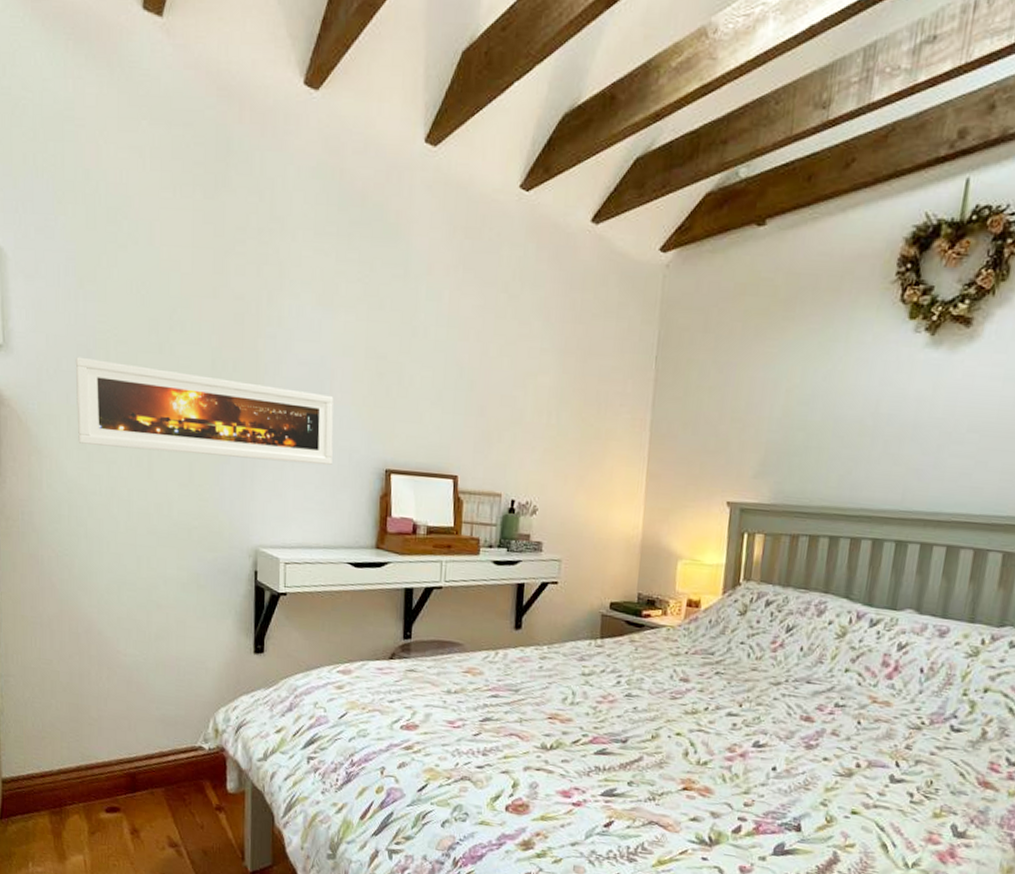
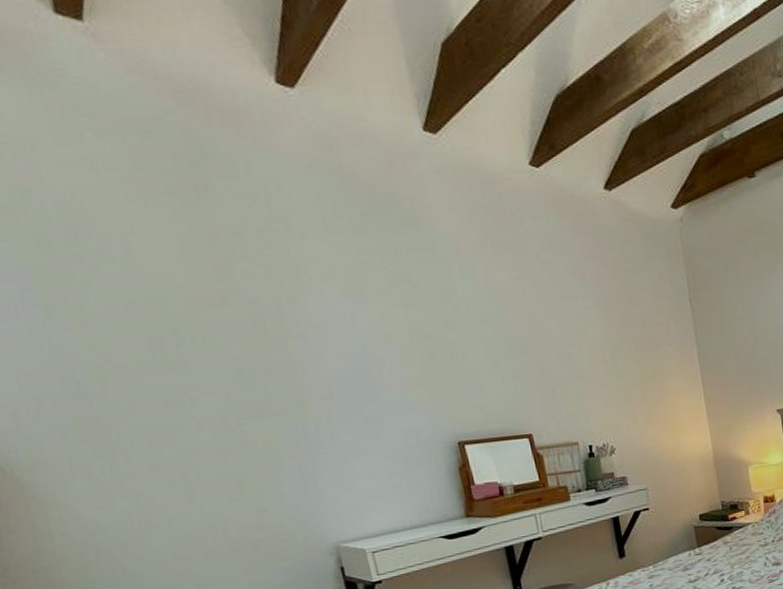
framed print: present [75,356,334,465] -> none [61,382,400,482]

